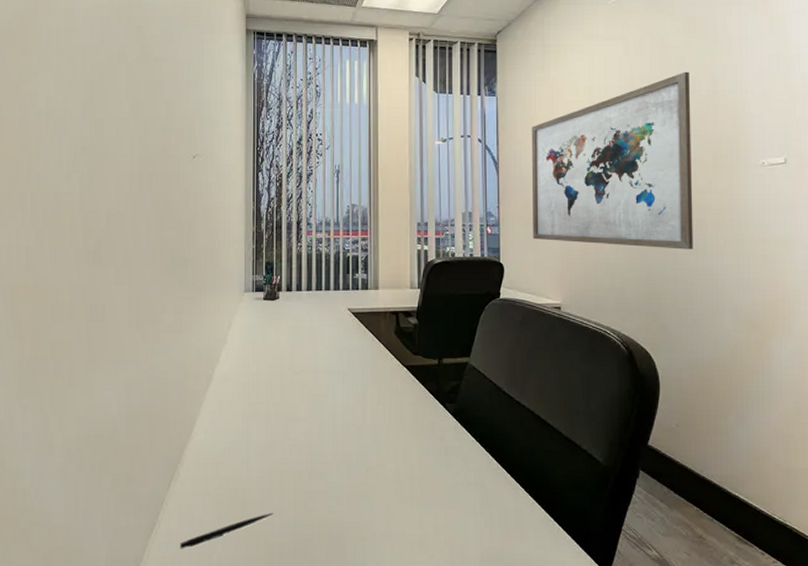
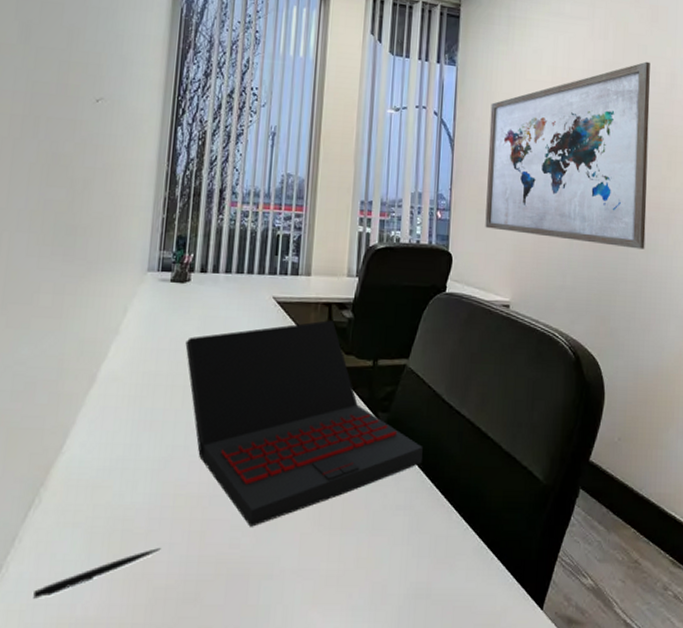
laptop: none [279,327,488,498] -> present [185,320,423,527]

